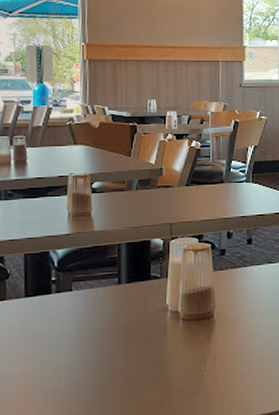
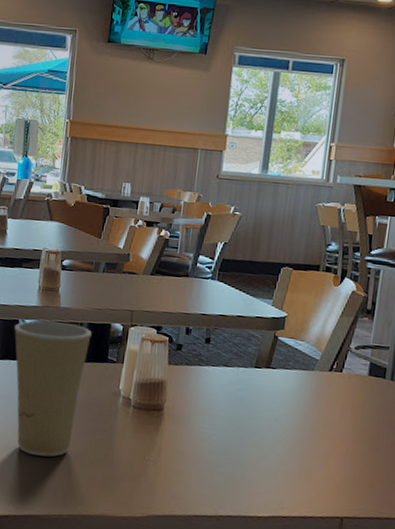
paper cup: none [45,246,131,392] -> present [14,320,92,457]

